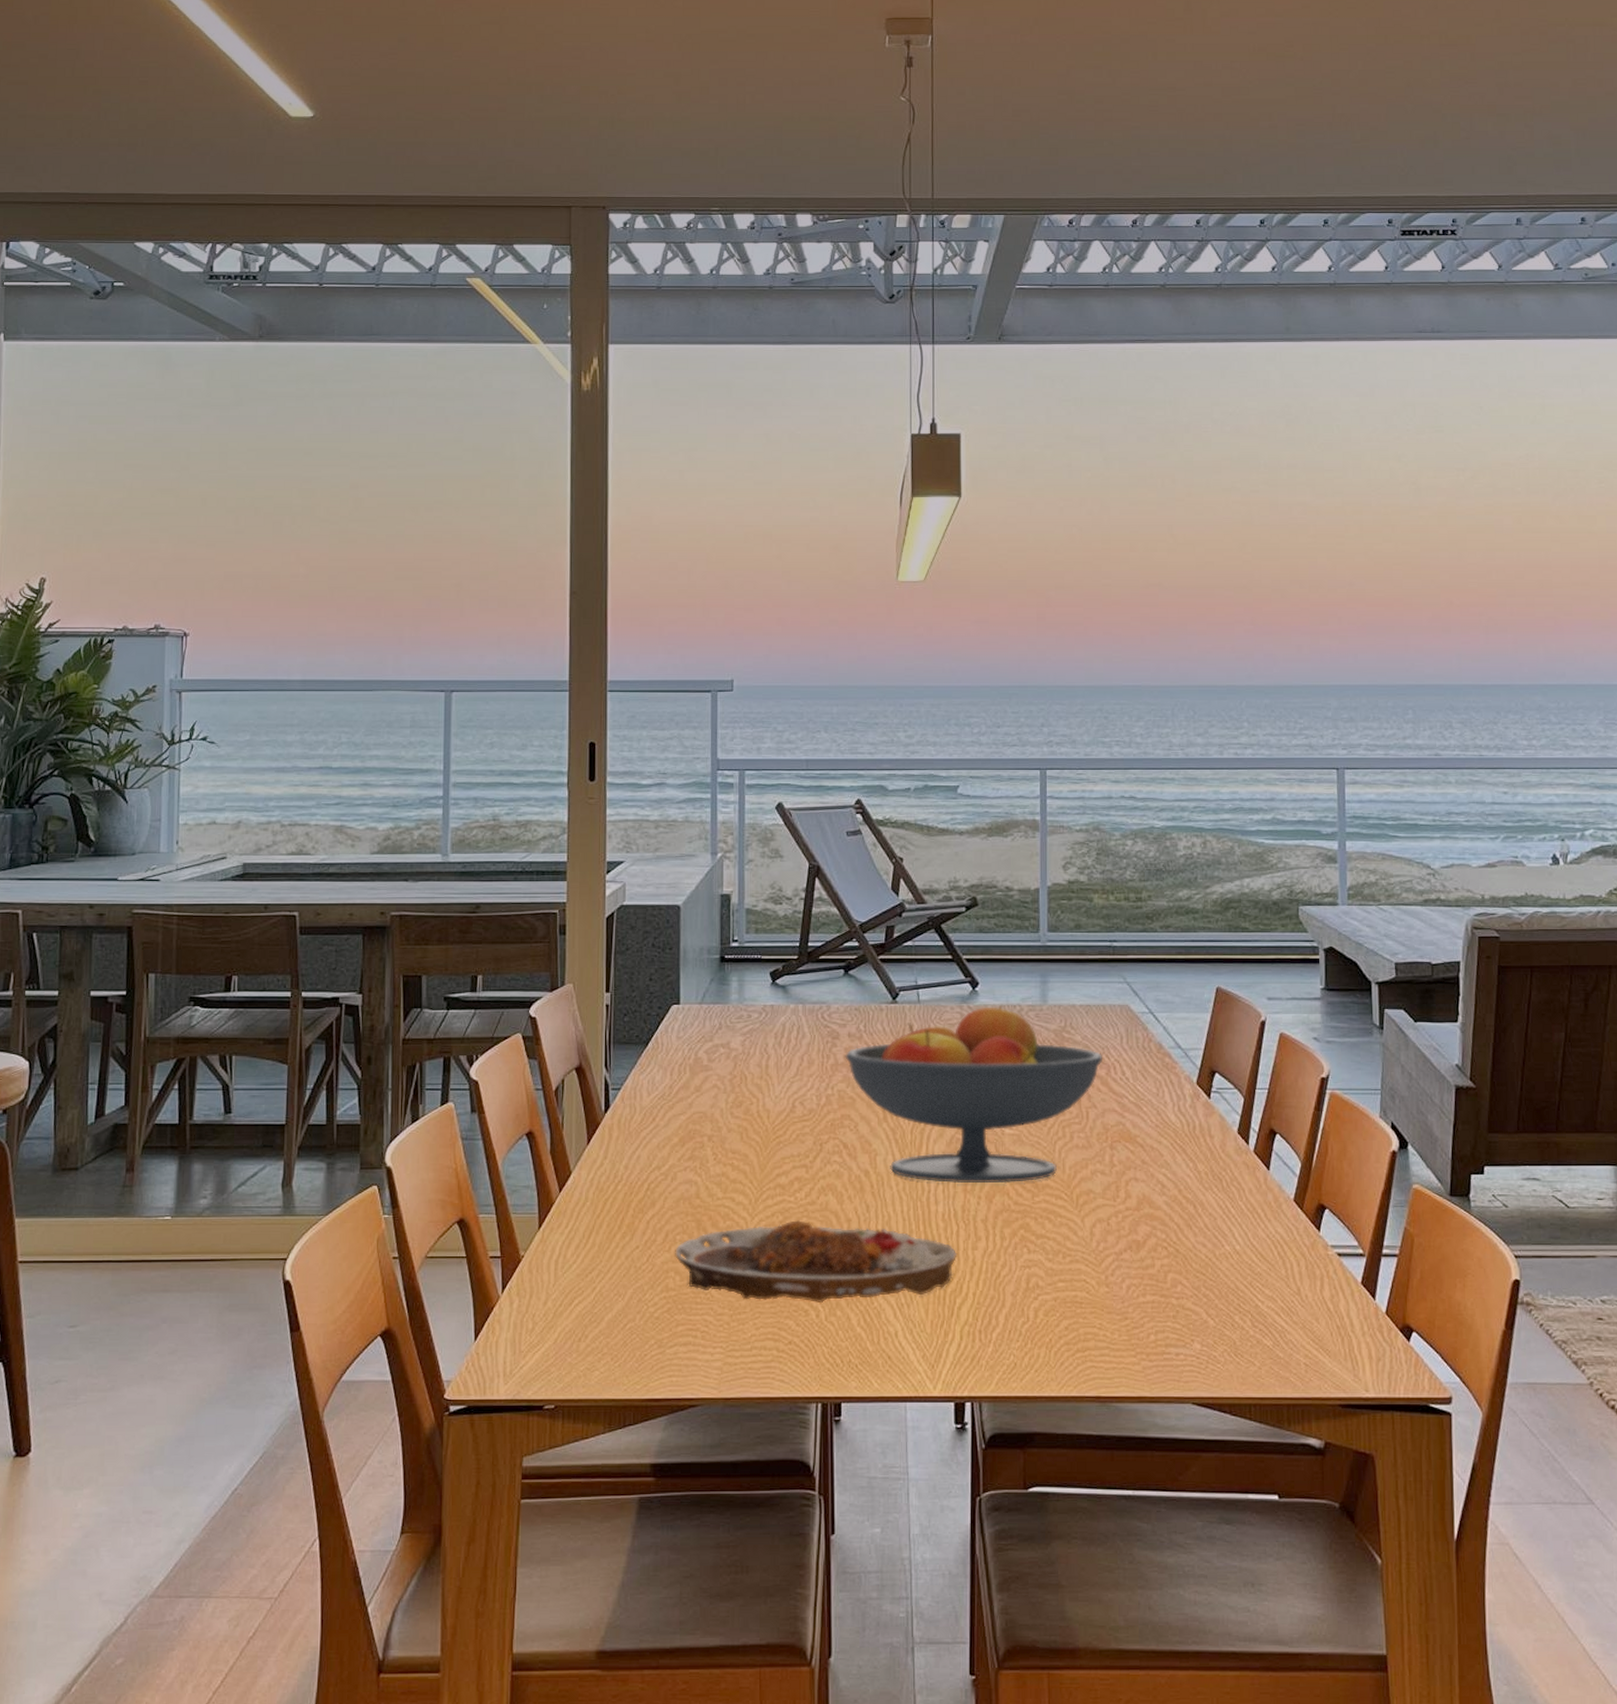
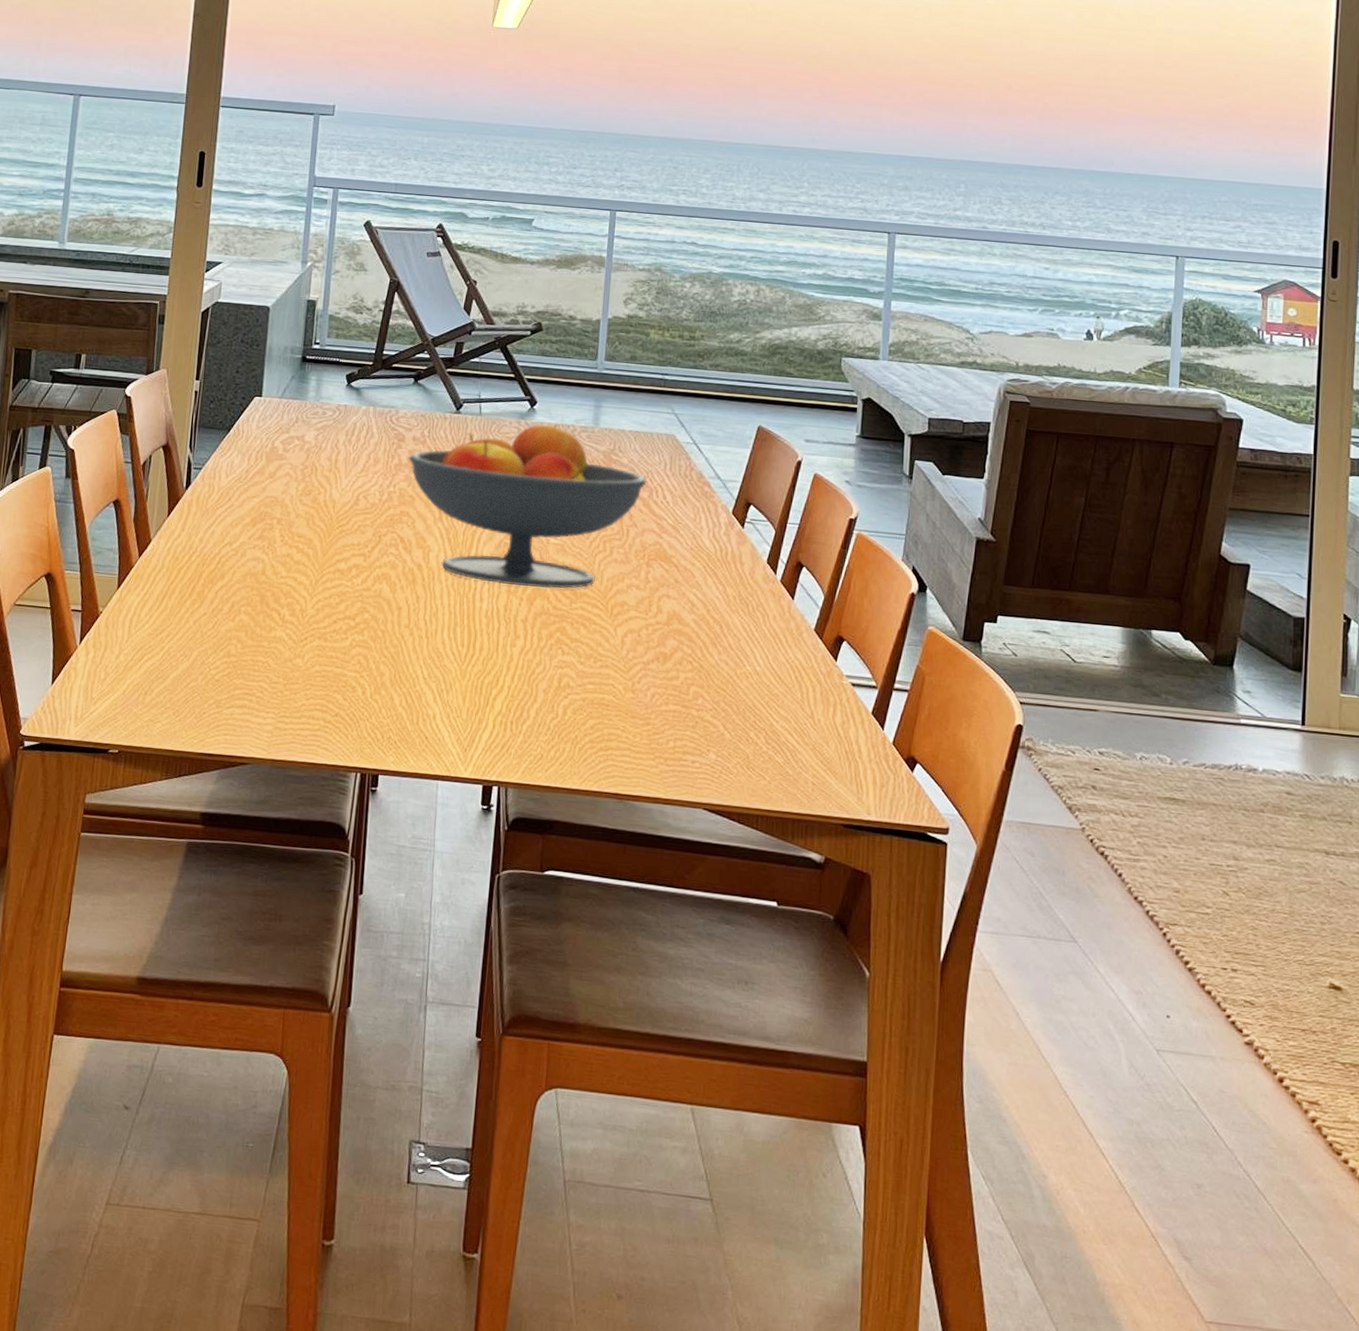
plate: present [675,1220,958,1304] -> none [238,604,497,684]

